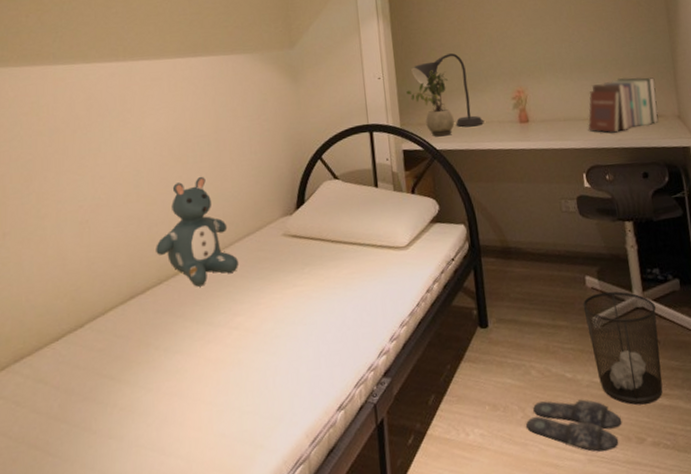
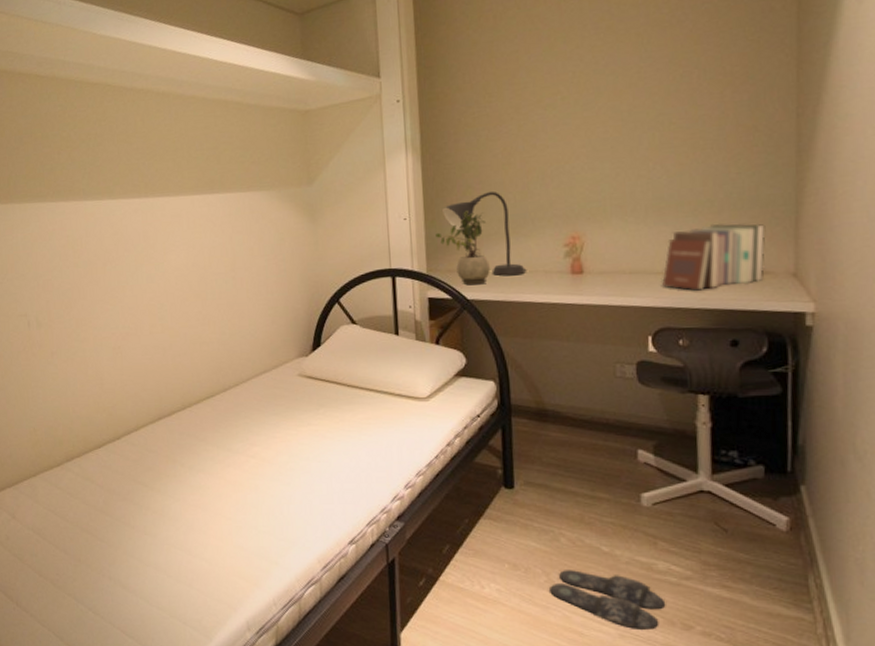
stuffed animal: present [156,176,238,287] -> none [179,312,255,416]
waste bin: present [583,291,663,405] -> none [631,469,728,592]

